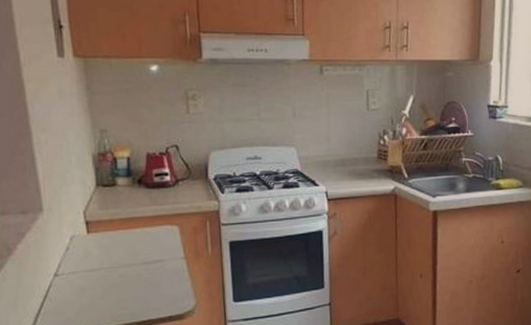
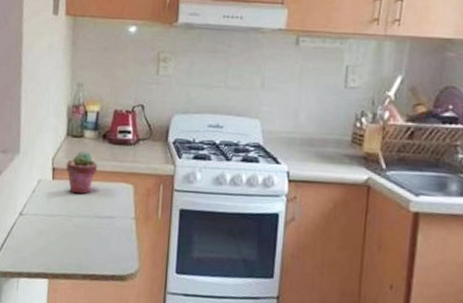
potted succulent: none [100,199,138,244] -> present [65,150,98,194]

